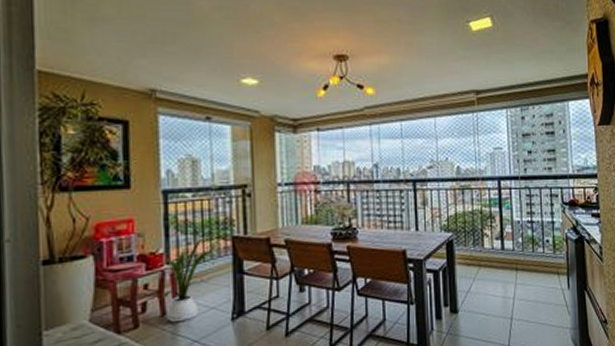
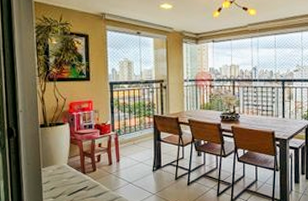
house plant: present [161,237,212,323] -> none [109,115,140,170]

